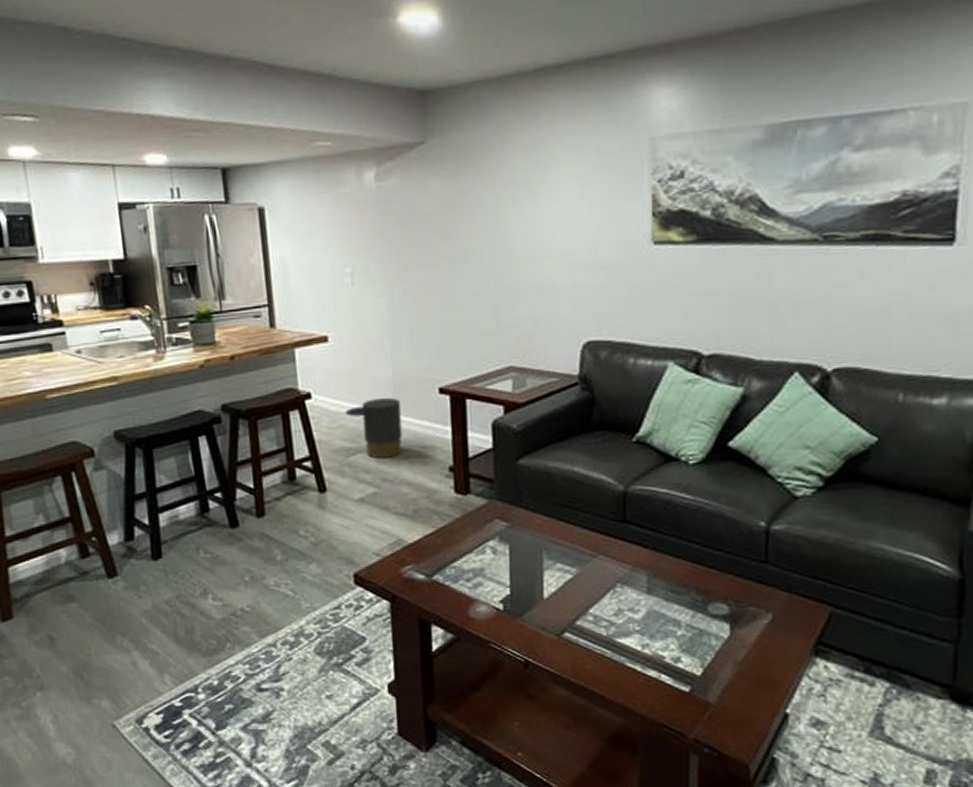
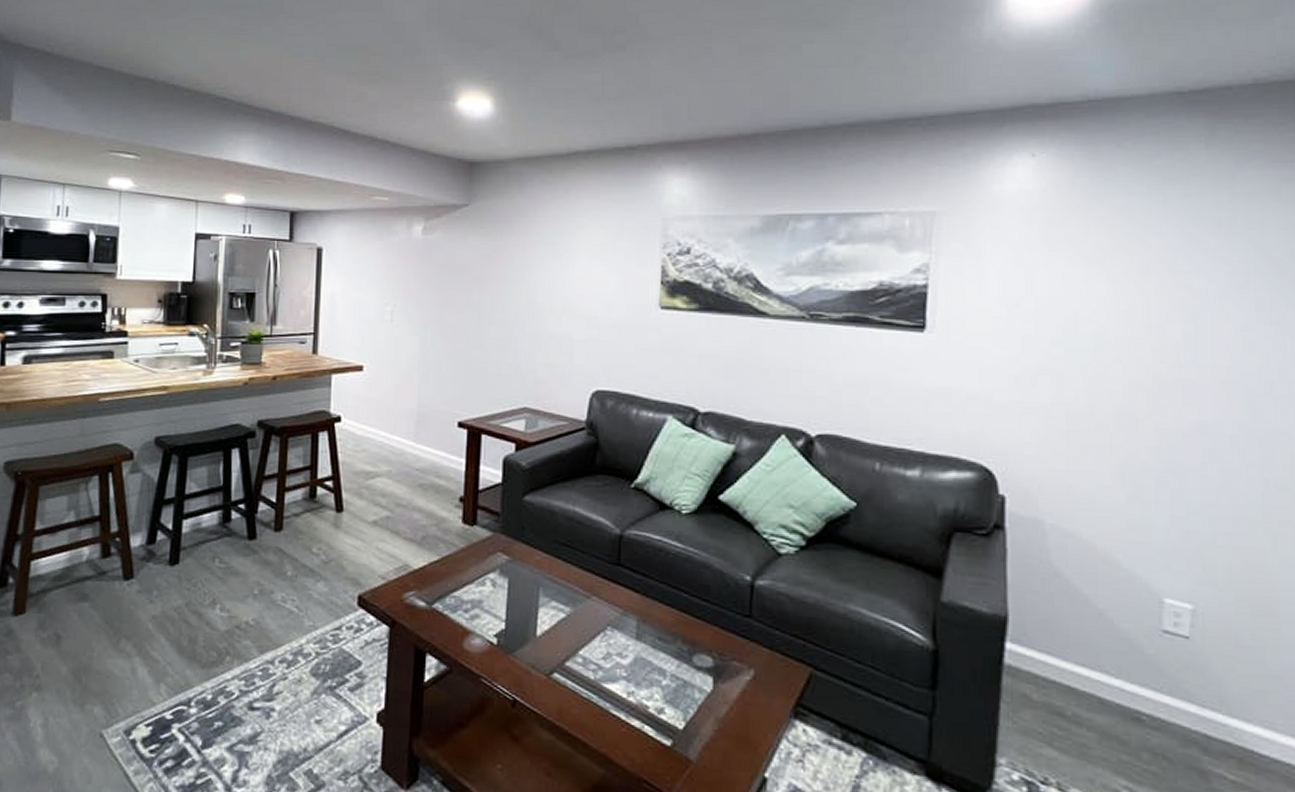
trash can: present [345,398,403,458] -> none [370,427,422,484]

